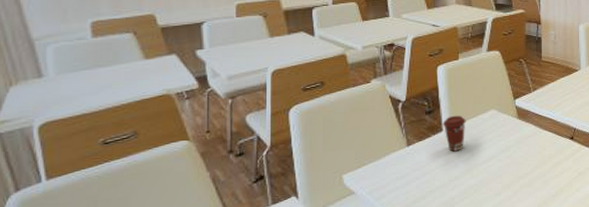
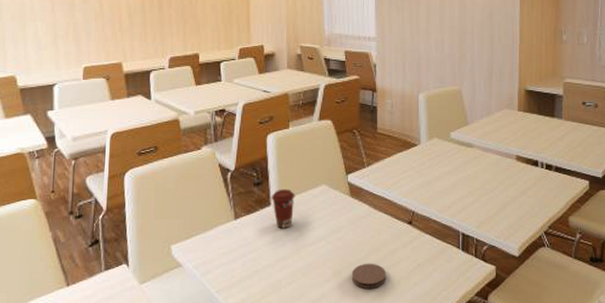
coaster: none [520,175,551,198] -> present [351,263,386,289]

